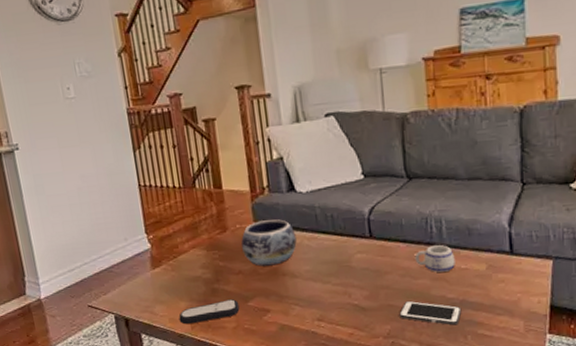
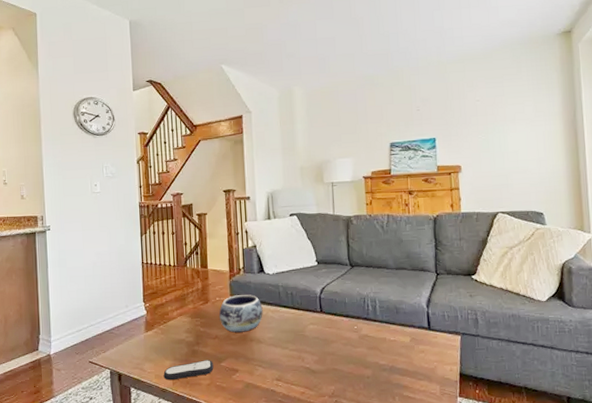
cell phone: present [399,301,462,326] -> none [341,366,391,388]
mug: present [414,245,455,272] -> none [355,320,386,343]

